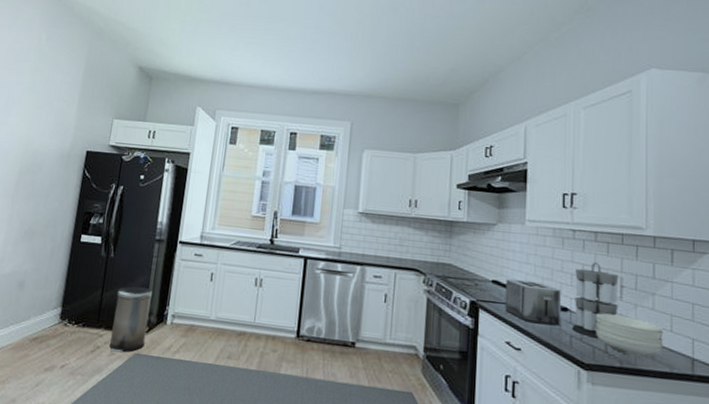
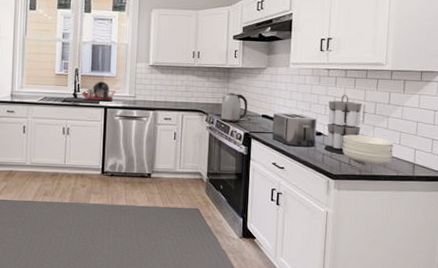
dish rack: none [279,227,319,252] -> present [81,81,116,102]
kettle: none [440,250,475,288] -> present [220,92,248,123]

